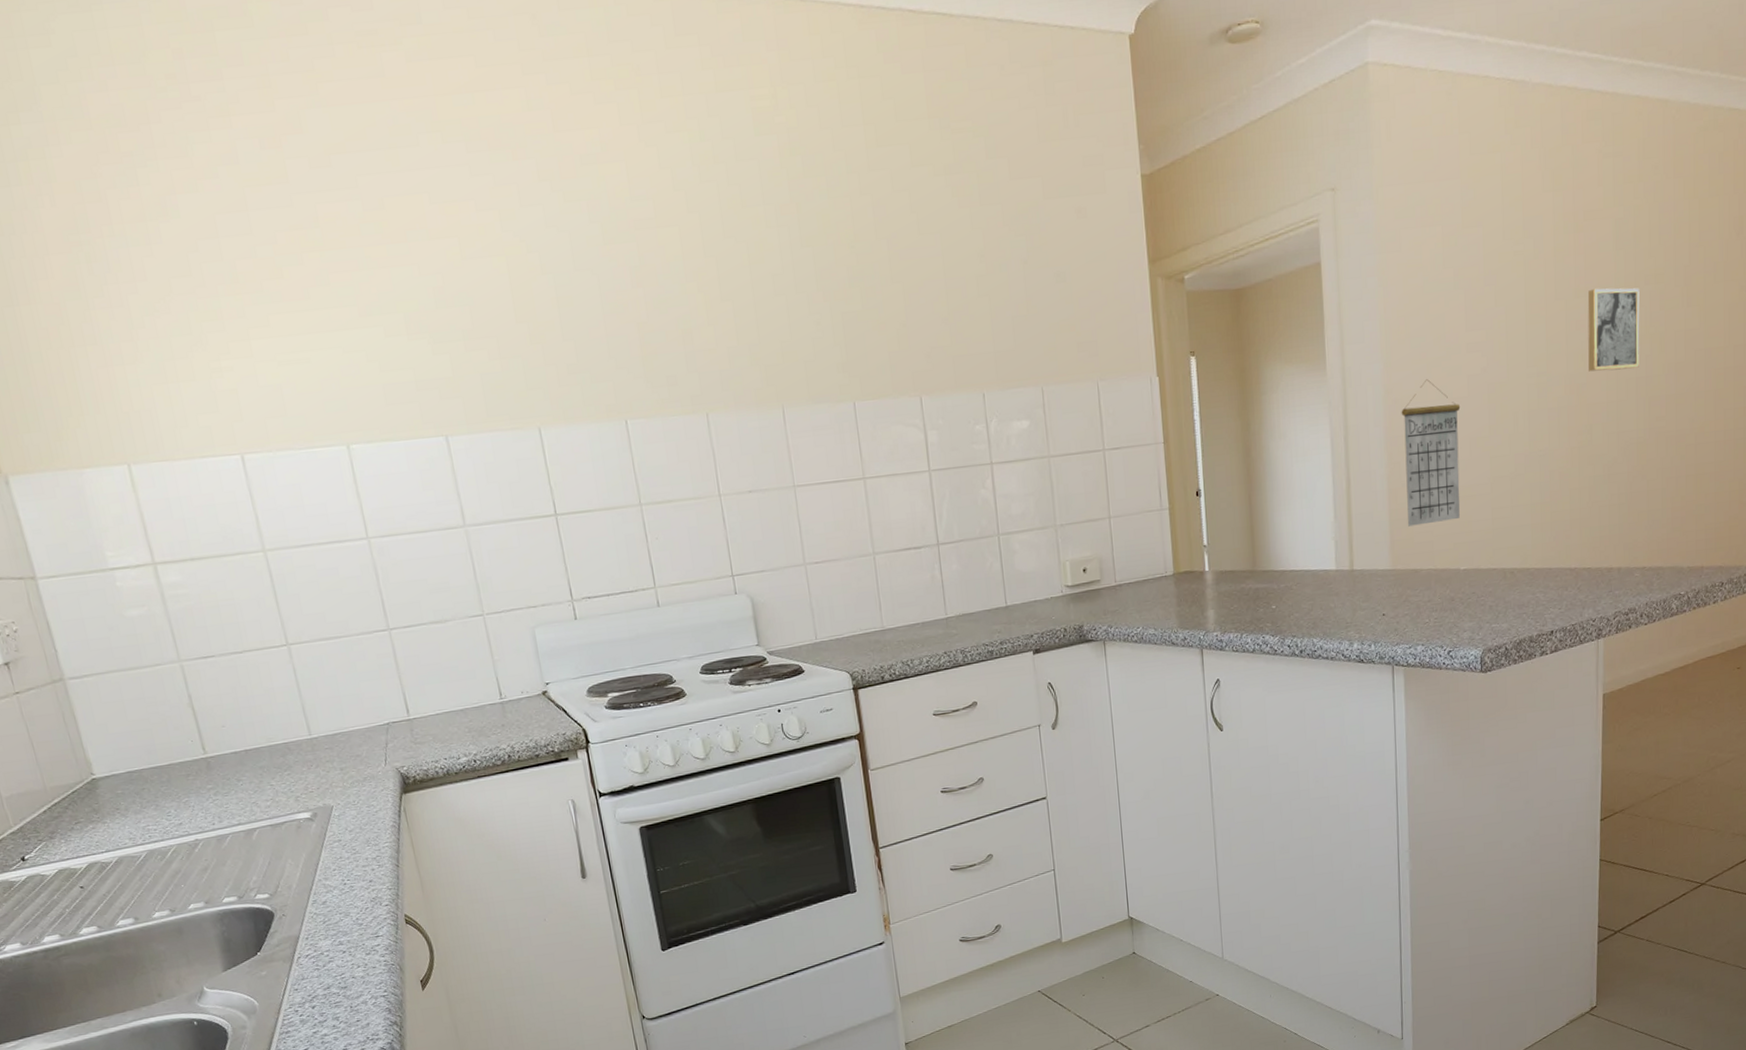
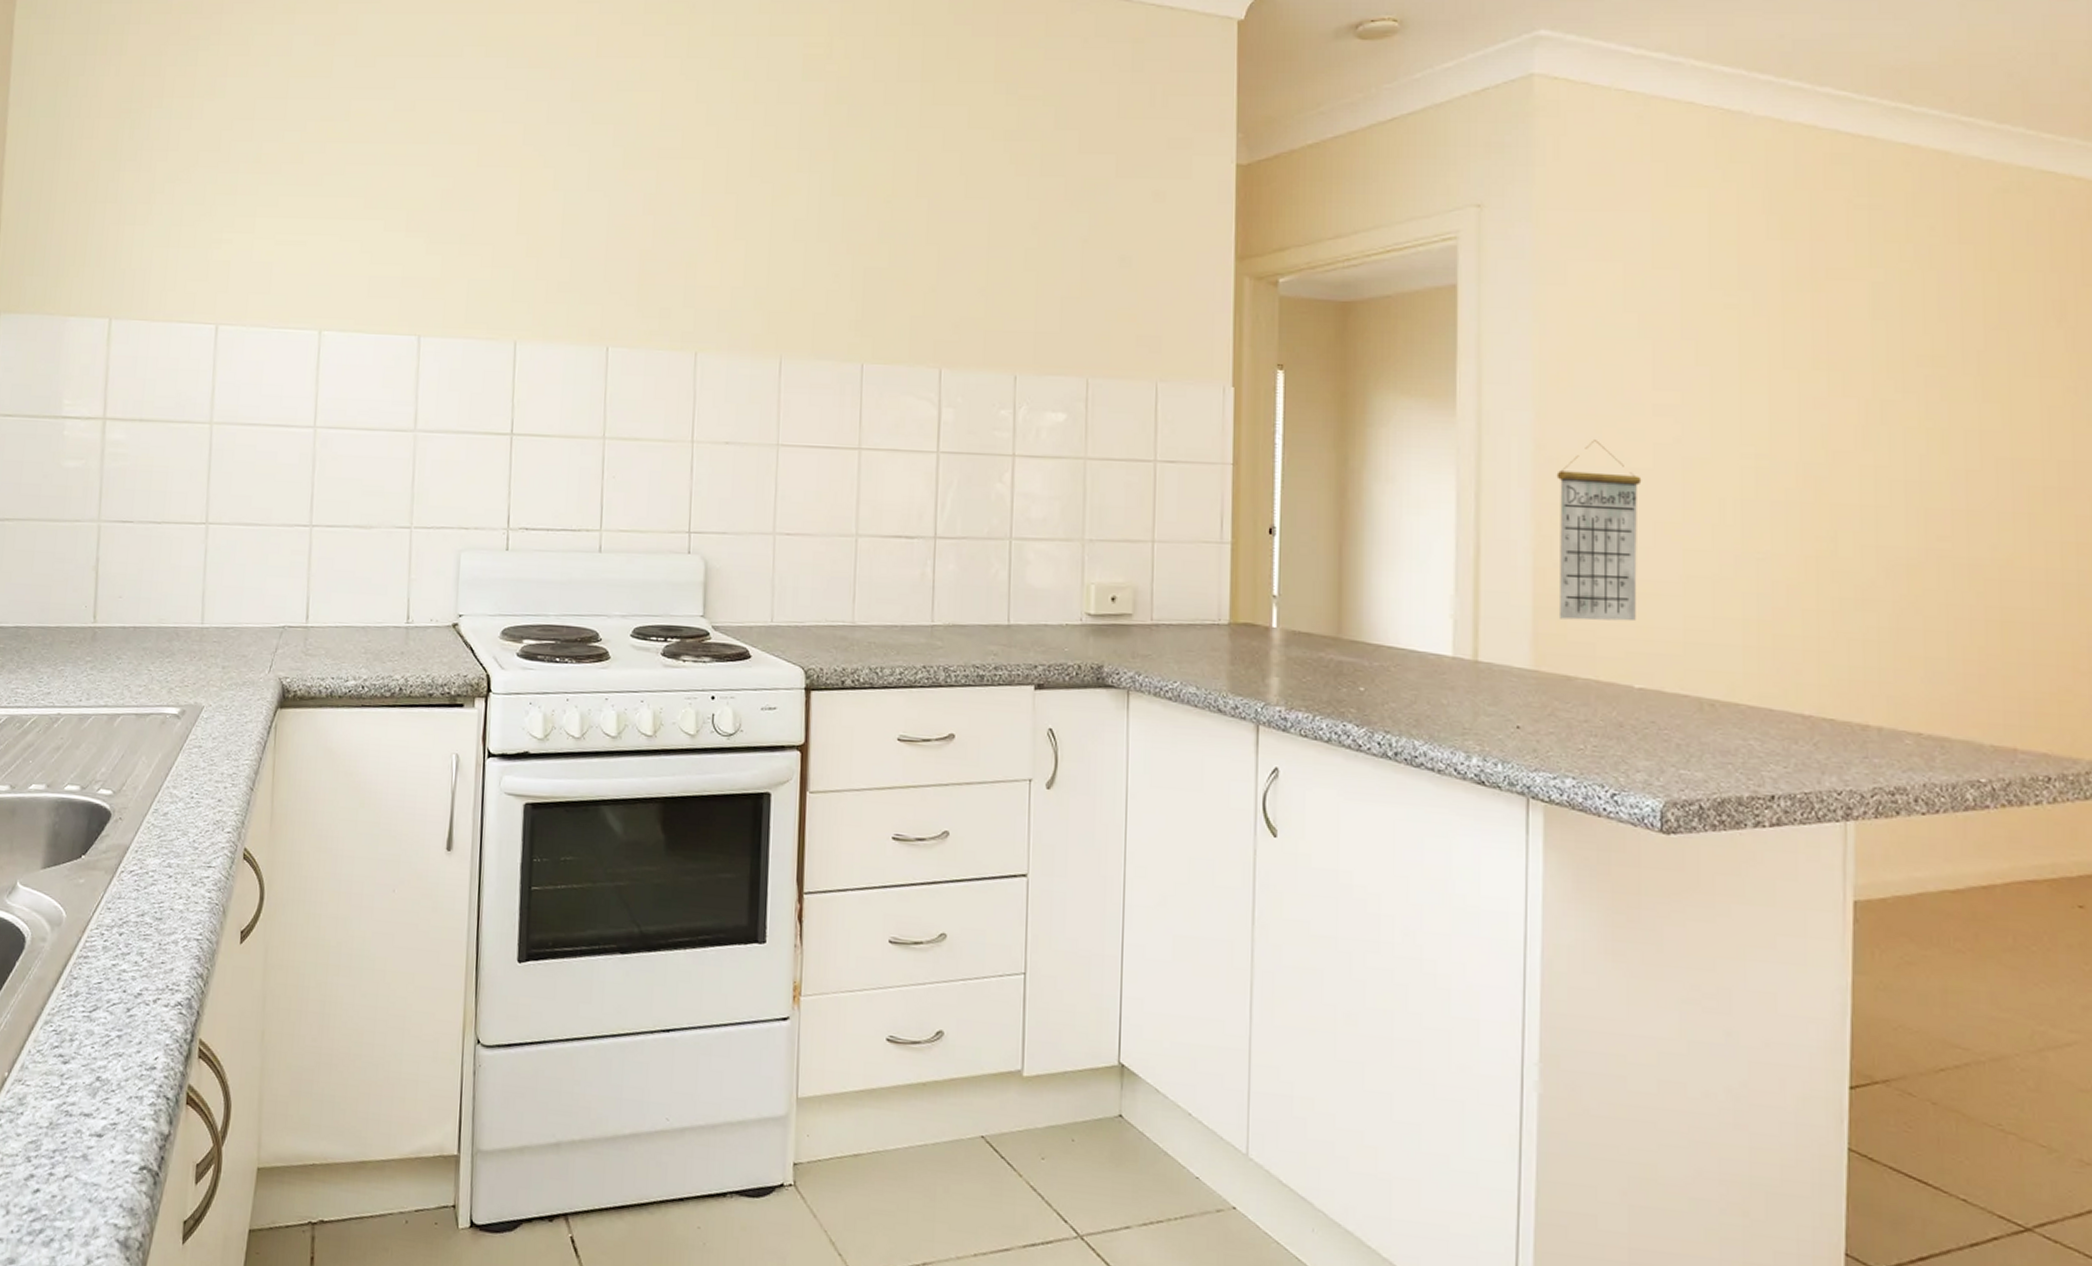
wall art: present [1587,288,1640,372] -> none [1831,362,1910,468]

